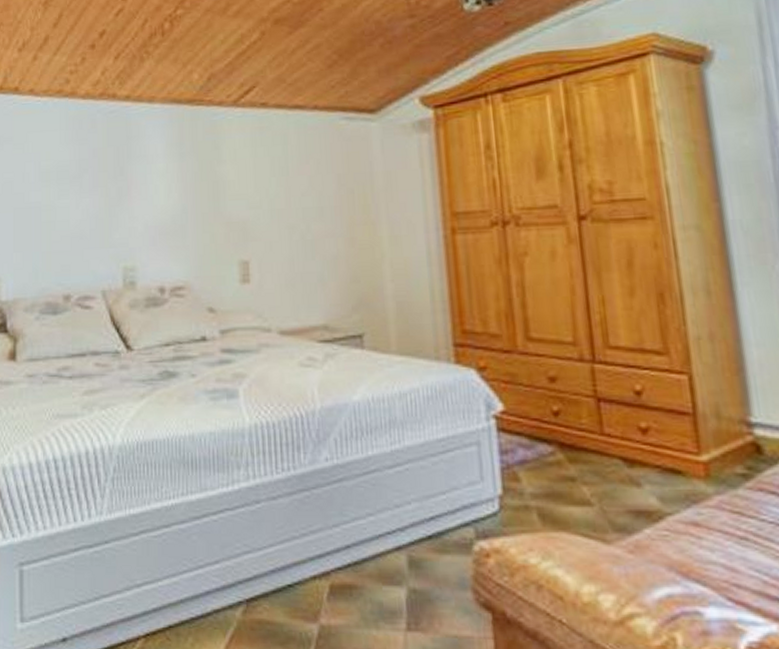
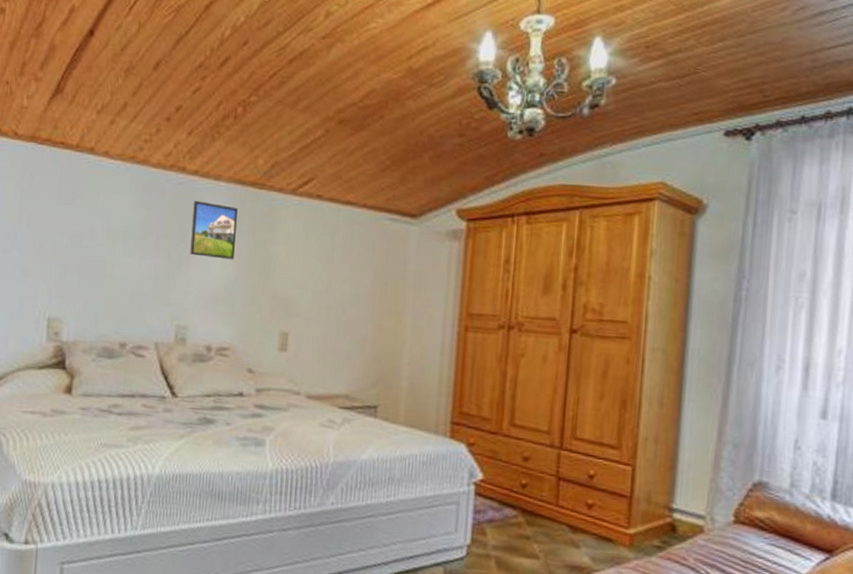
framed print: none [128,127,179,188] -> present [190,201,238,260]

